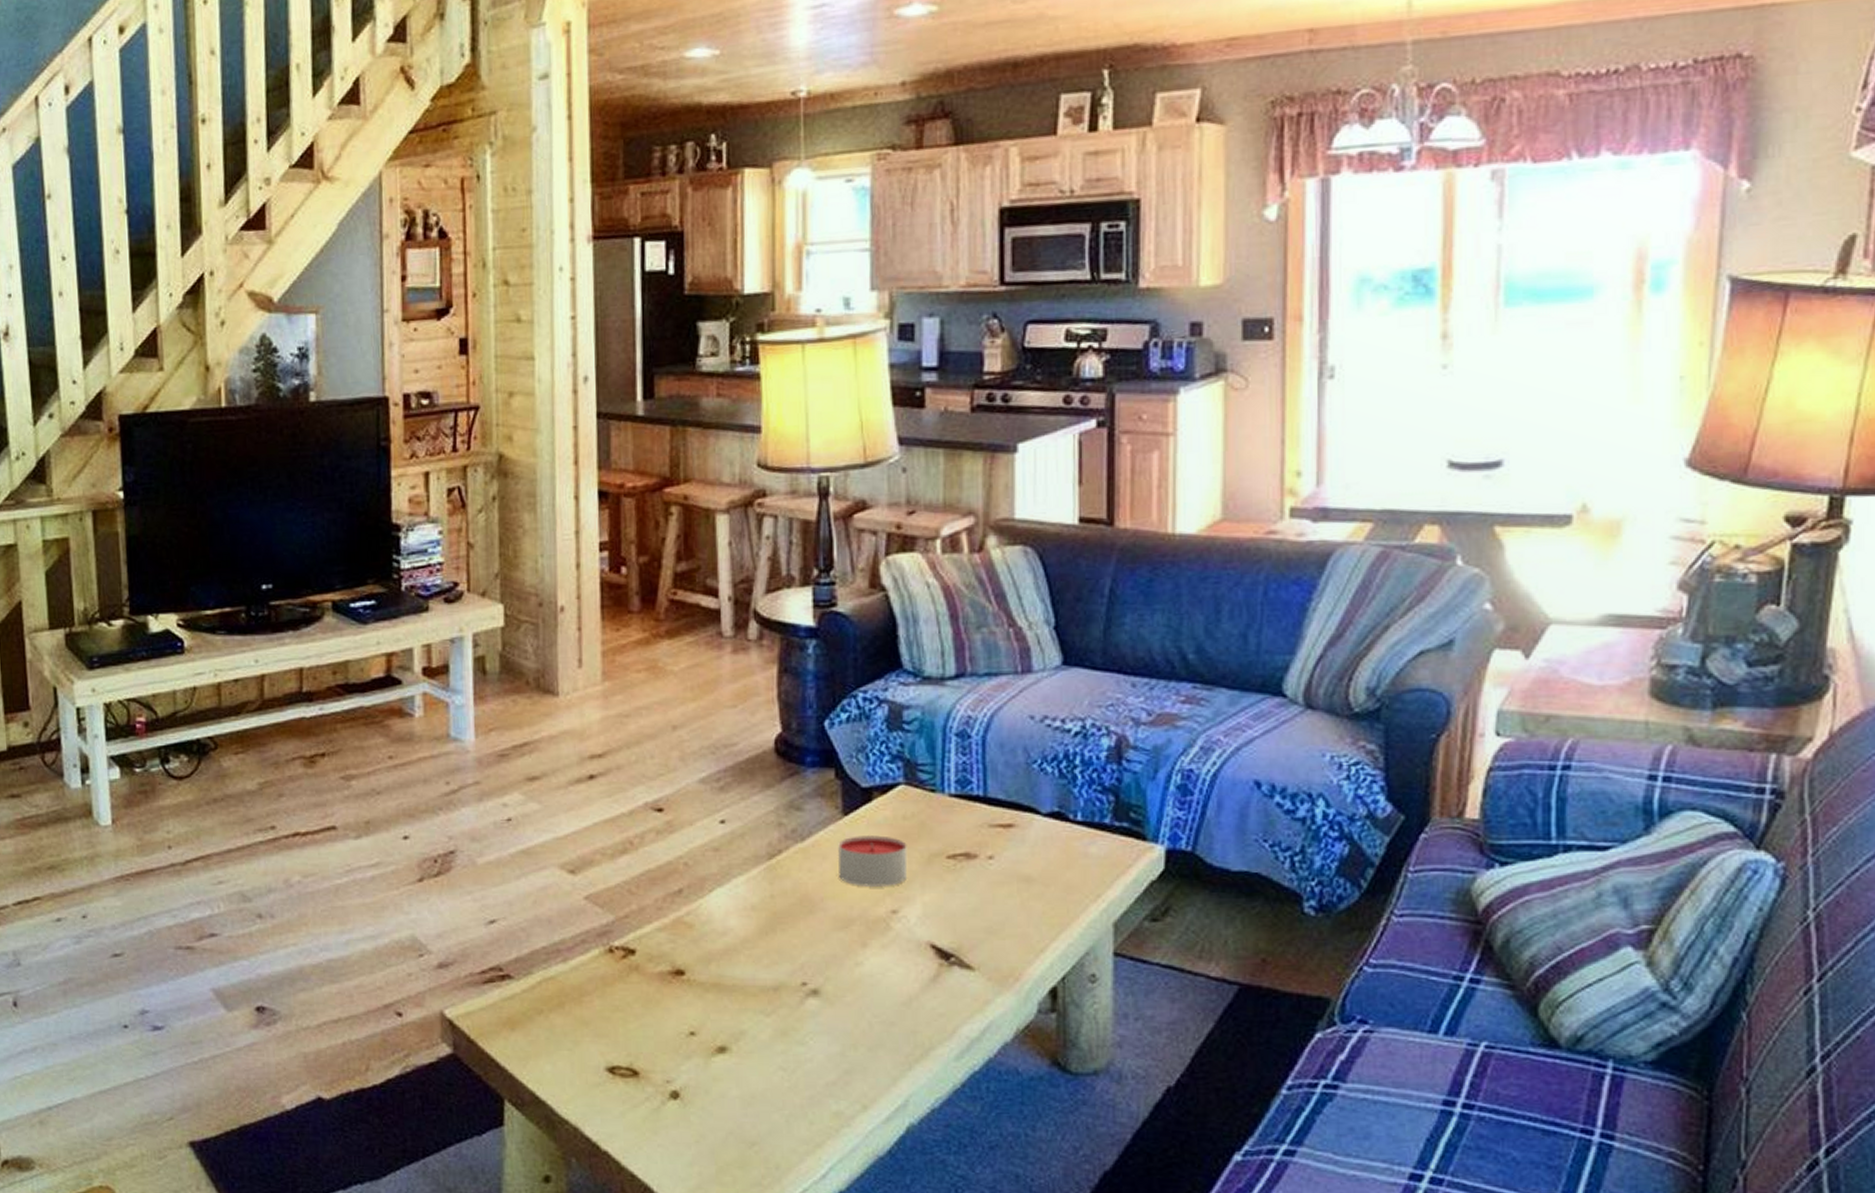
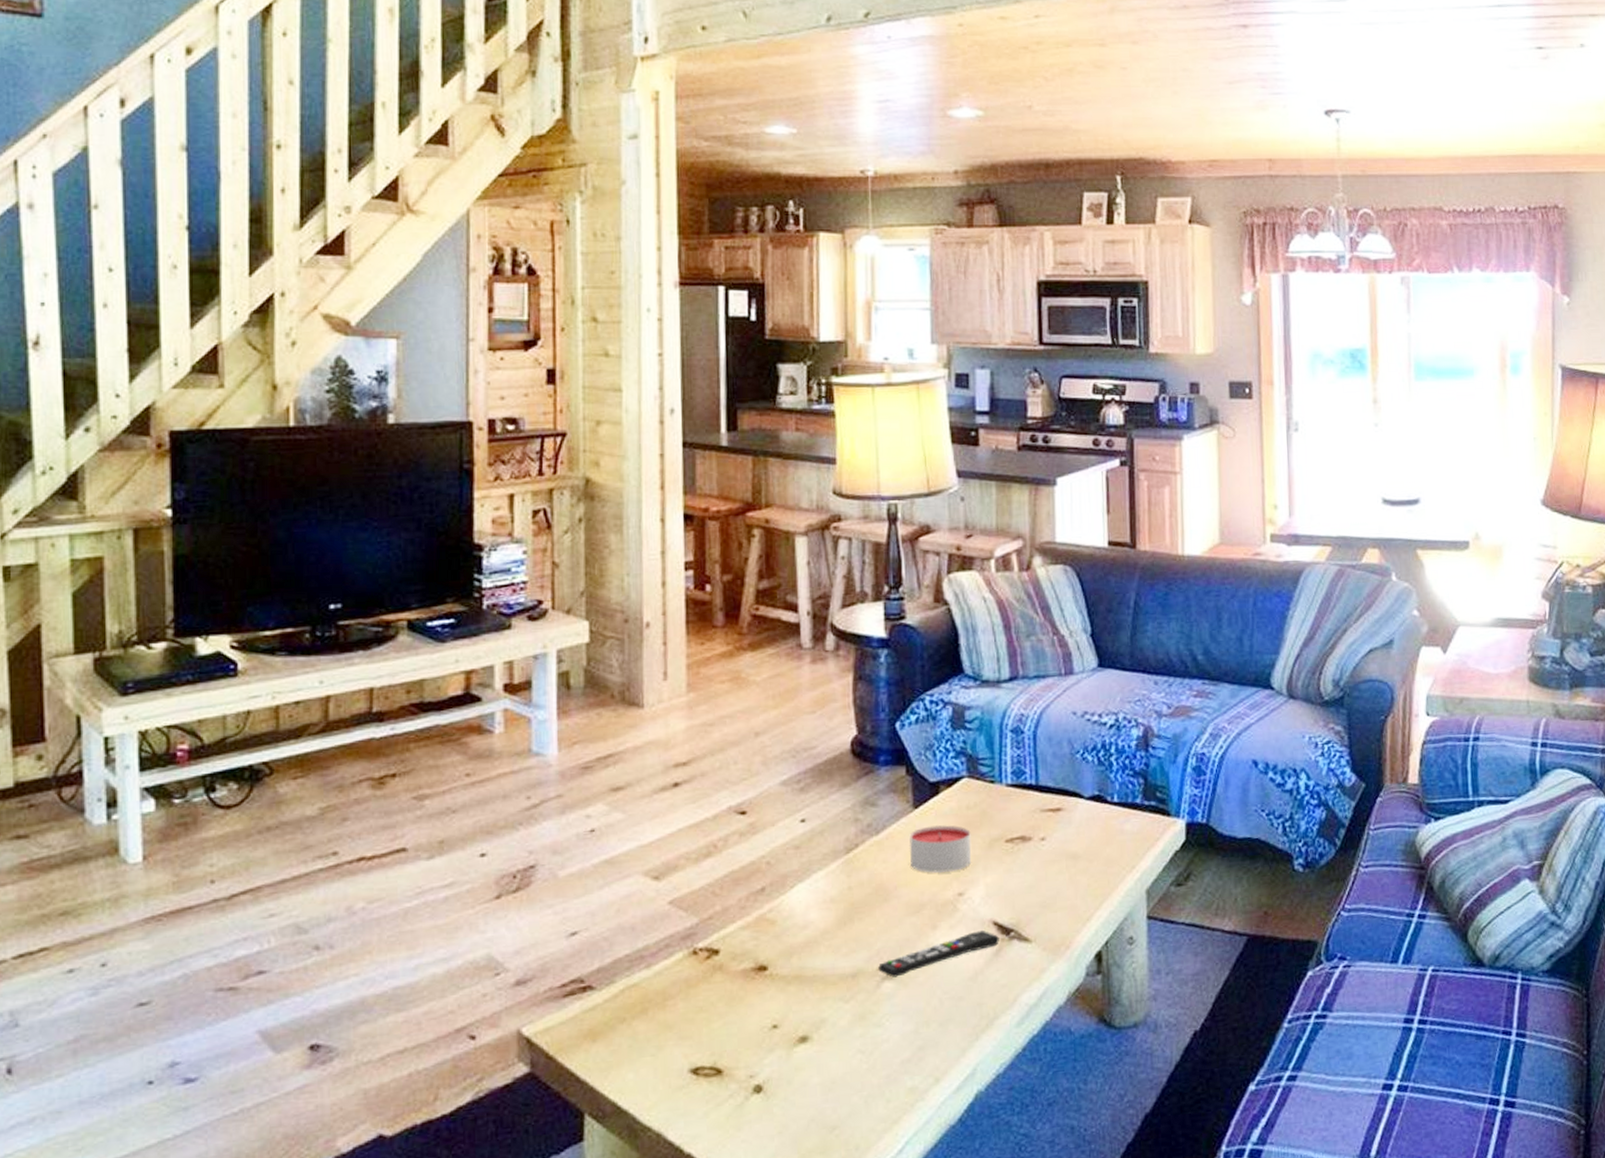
remote control: none [802,953,937,995] -> present [878,931,999,978]

